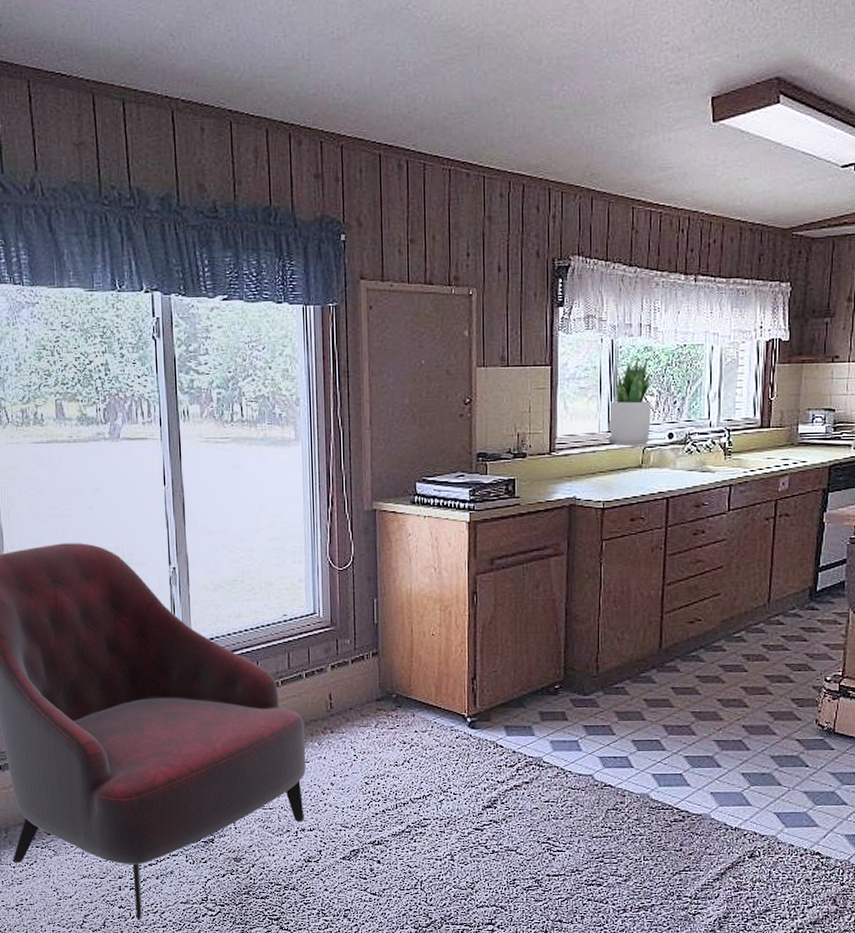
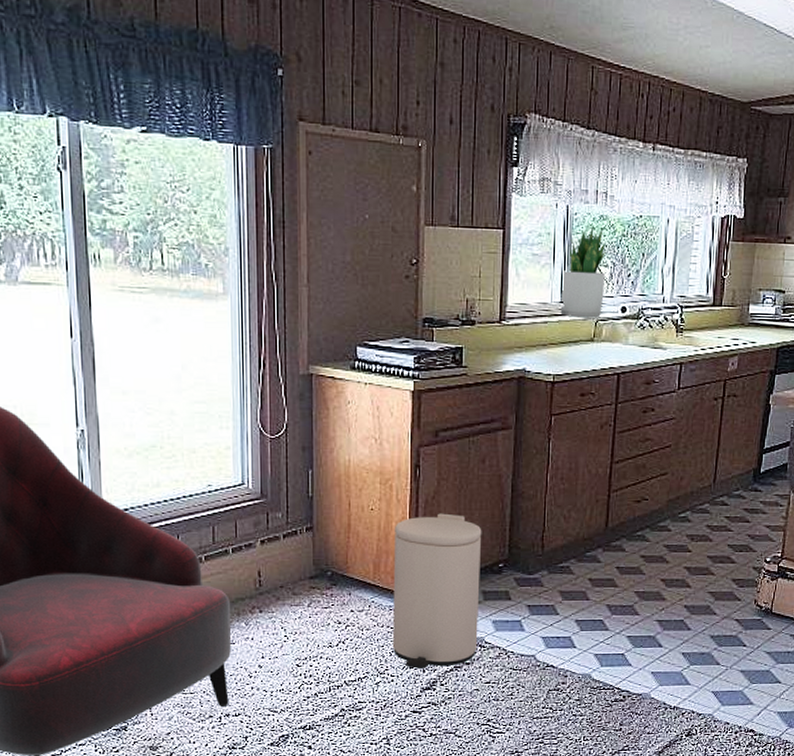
pedal bin: none [454,637,538,787] -> present [392,513,482,669]

